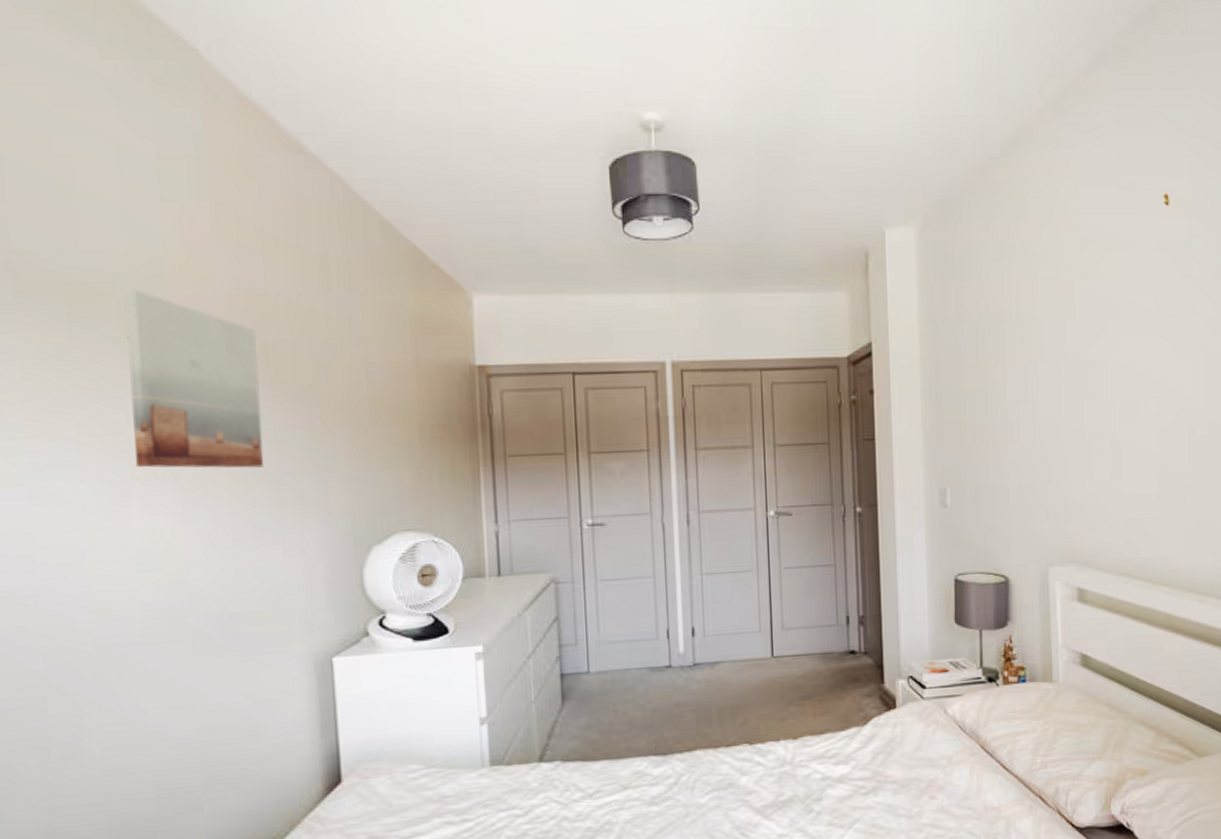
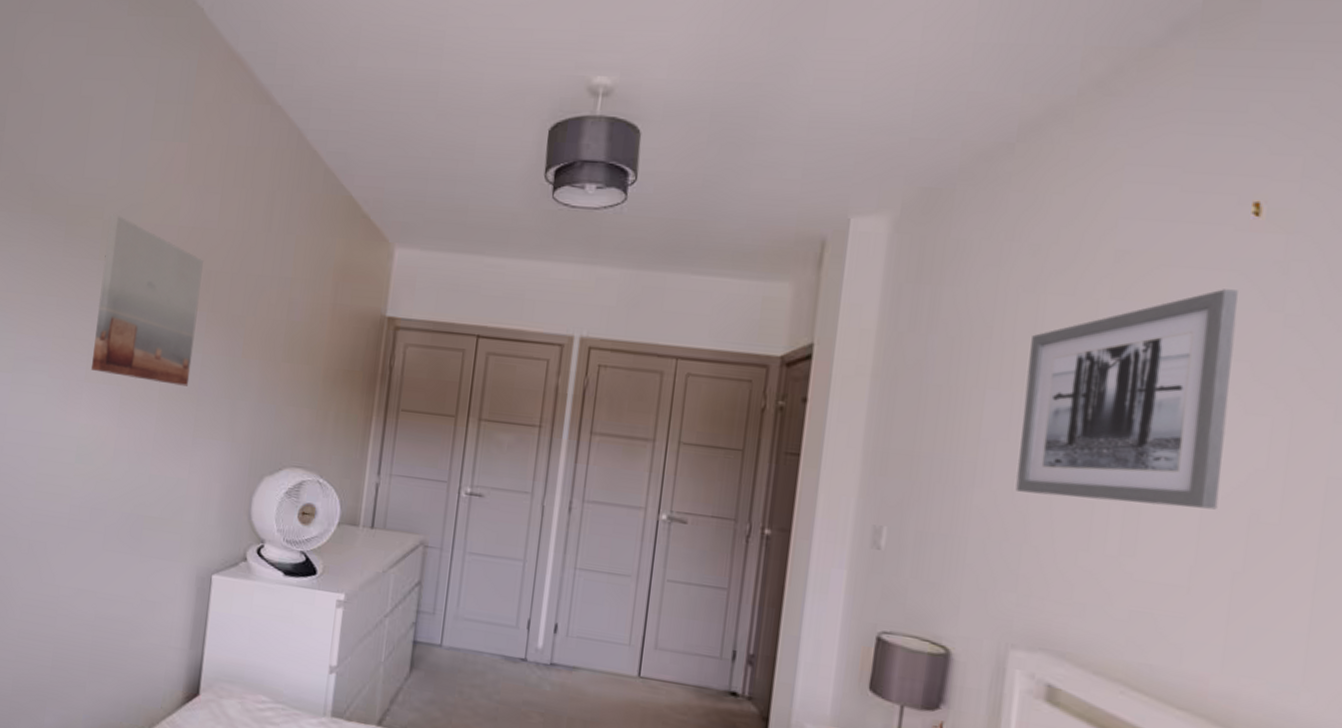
wall art: none [1032,263,1169,442] -> present [1015,289,1238,510]

